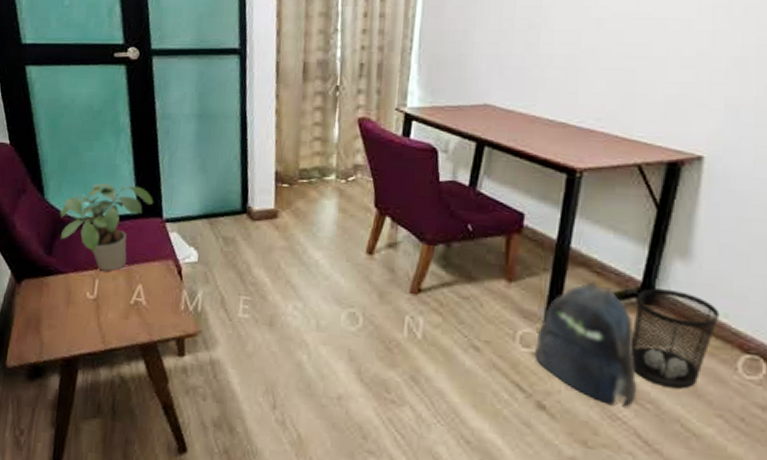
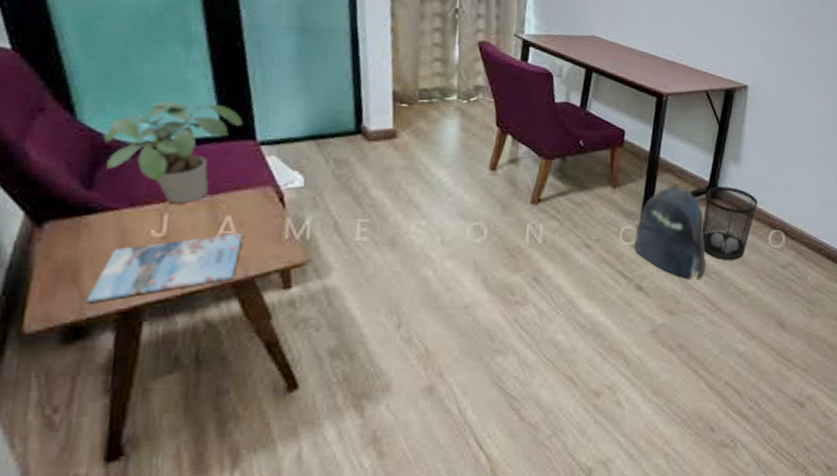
magazine: none [44,300,150,349] -> present [86,233,243,304]

